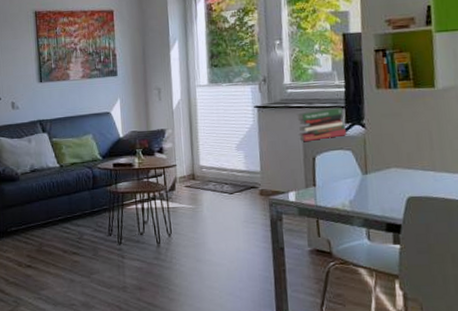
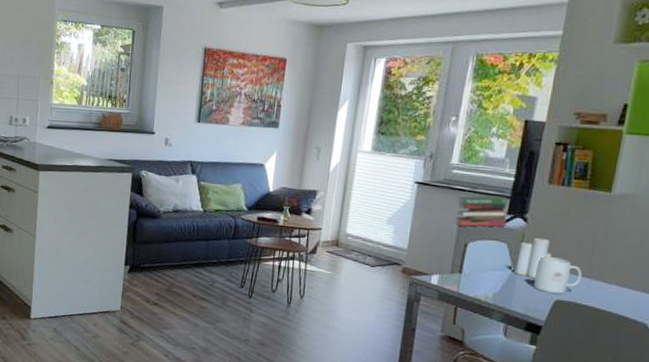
candle: none [362,137,394,180] -> present [513,235,551,279]
mug: none [383,156,427,192] -> present [534,256,582,294]

